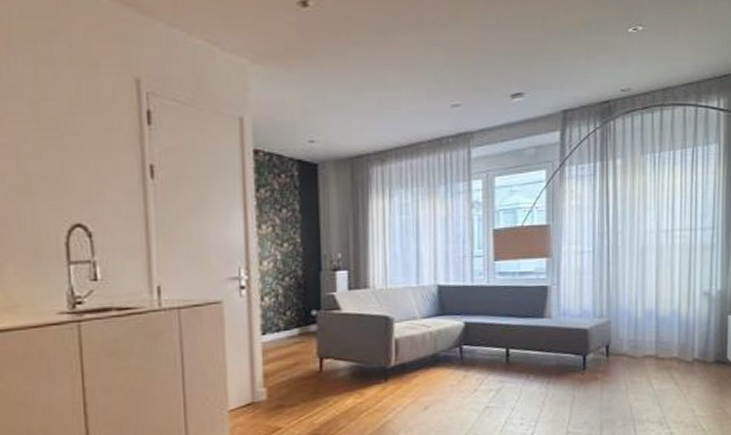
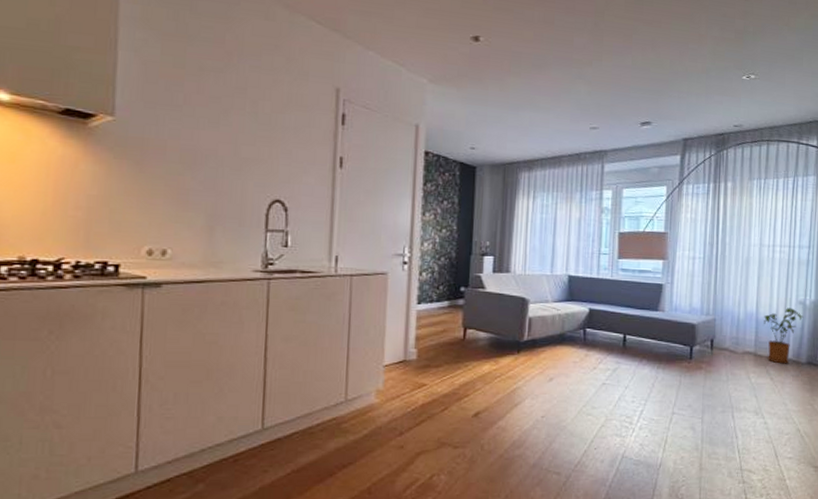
house plant: none [665,300,710,366] -> present [764,308,804,364]

